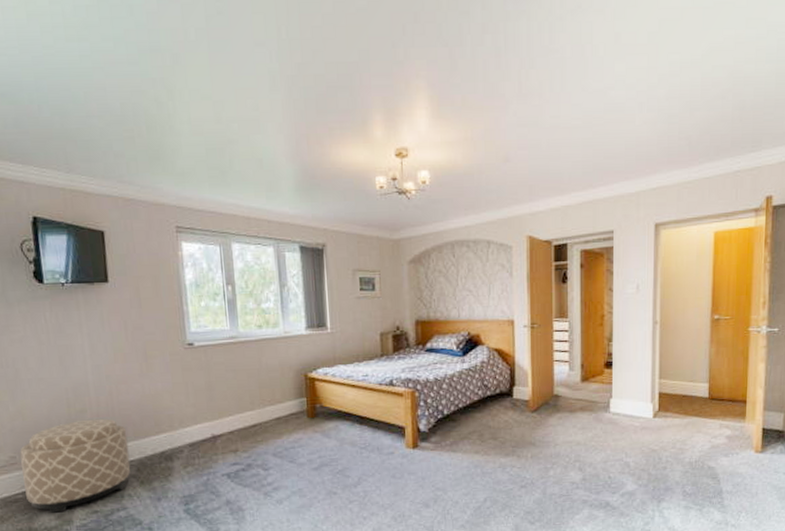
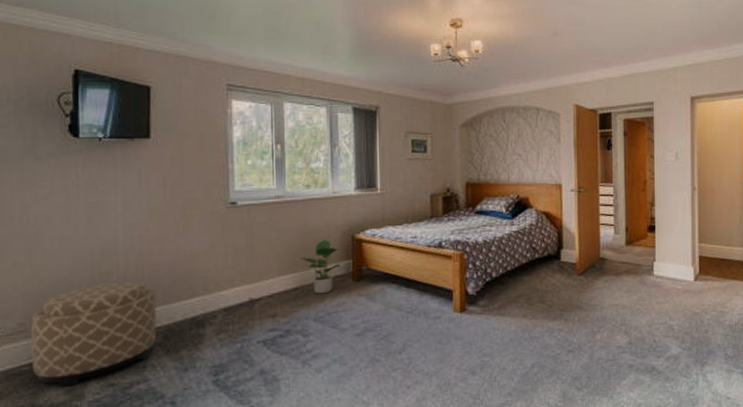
potted plant: none [257,378,296,431] -> present [300,239,341,294]

